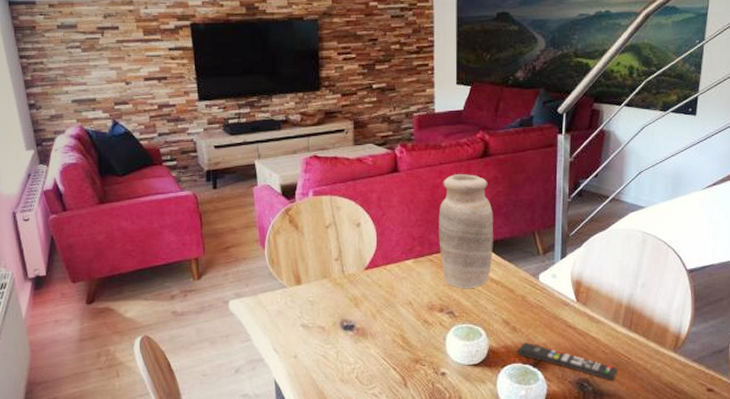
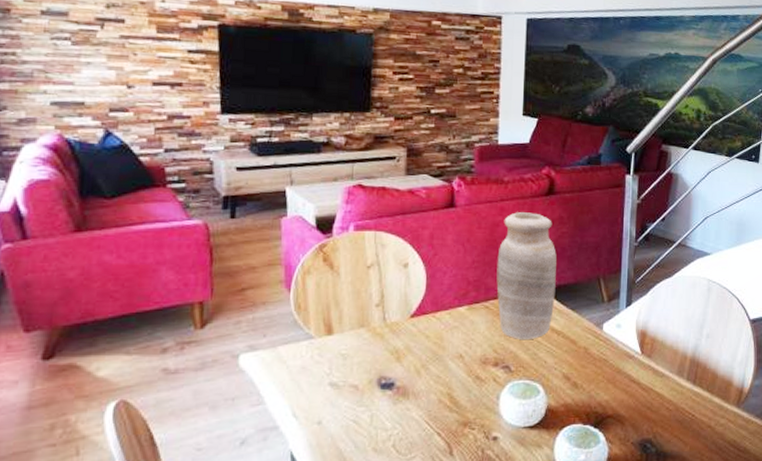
remote control: present [517,342,619,381] -> none [578,400,683,440]

